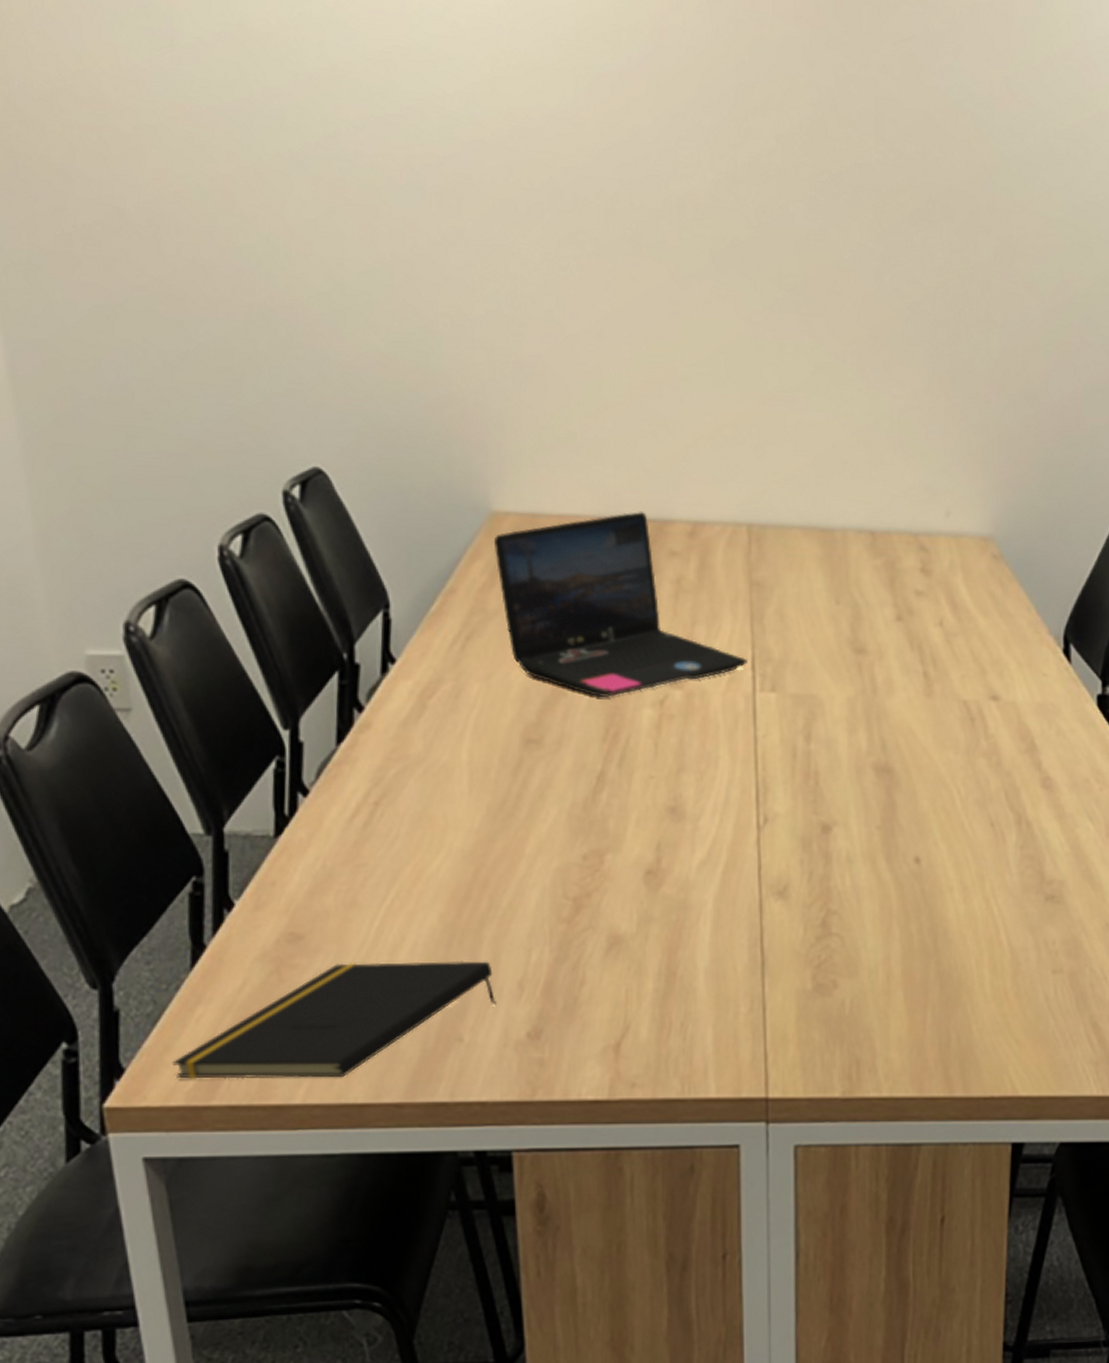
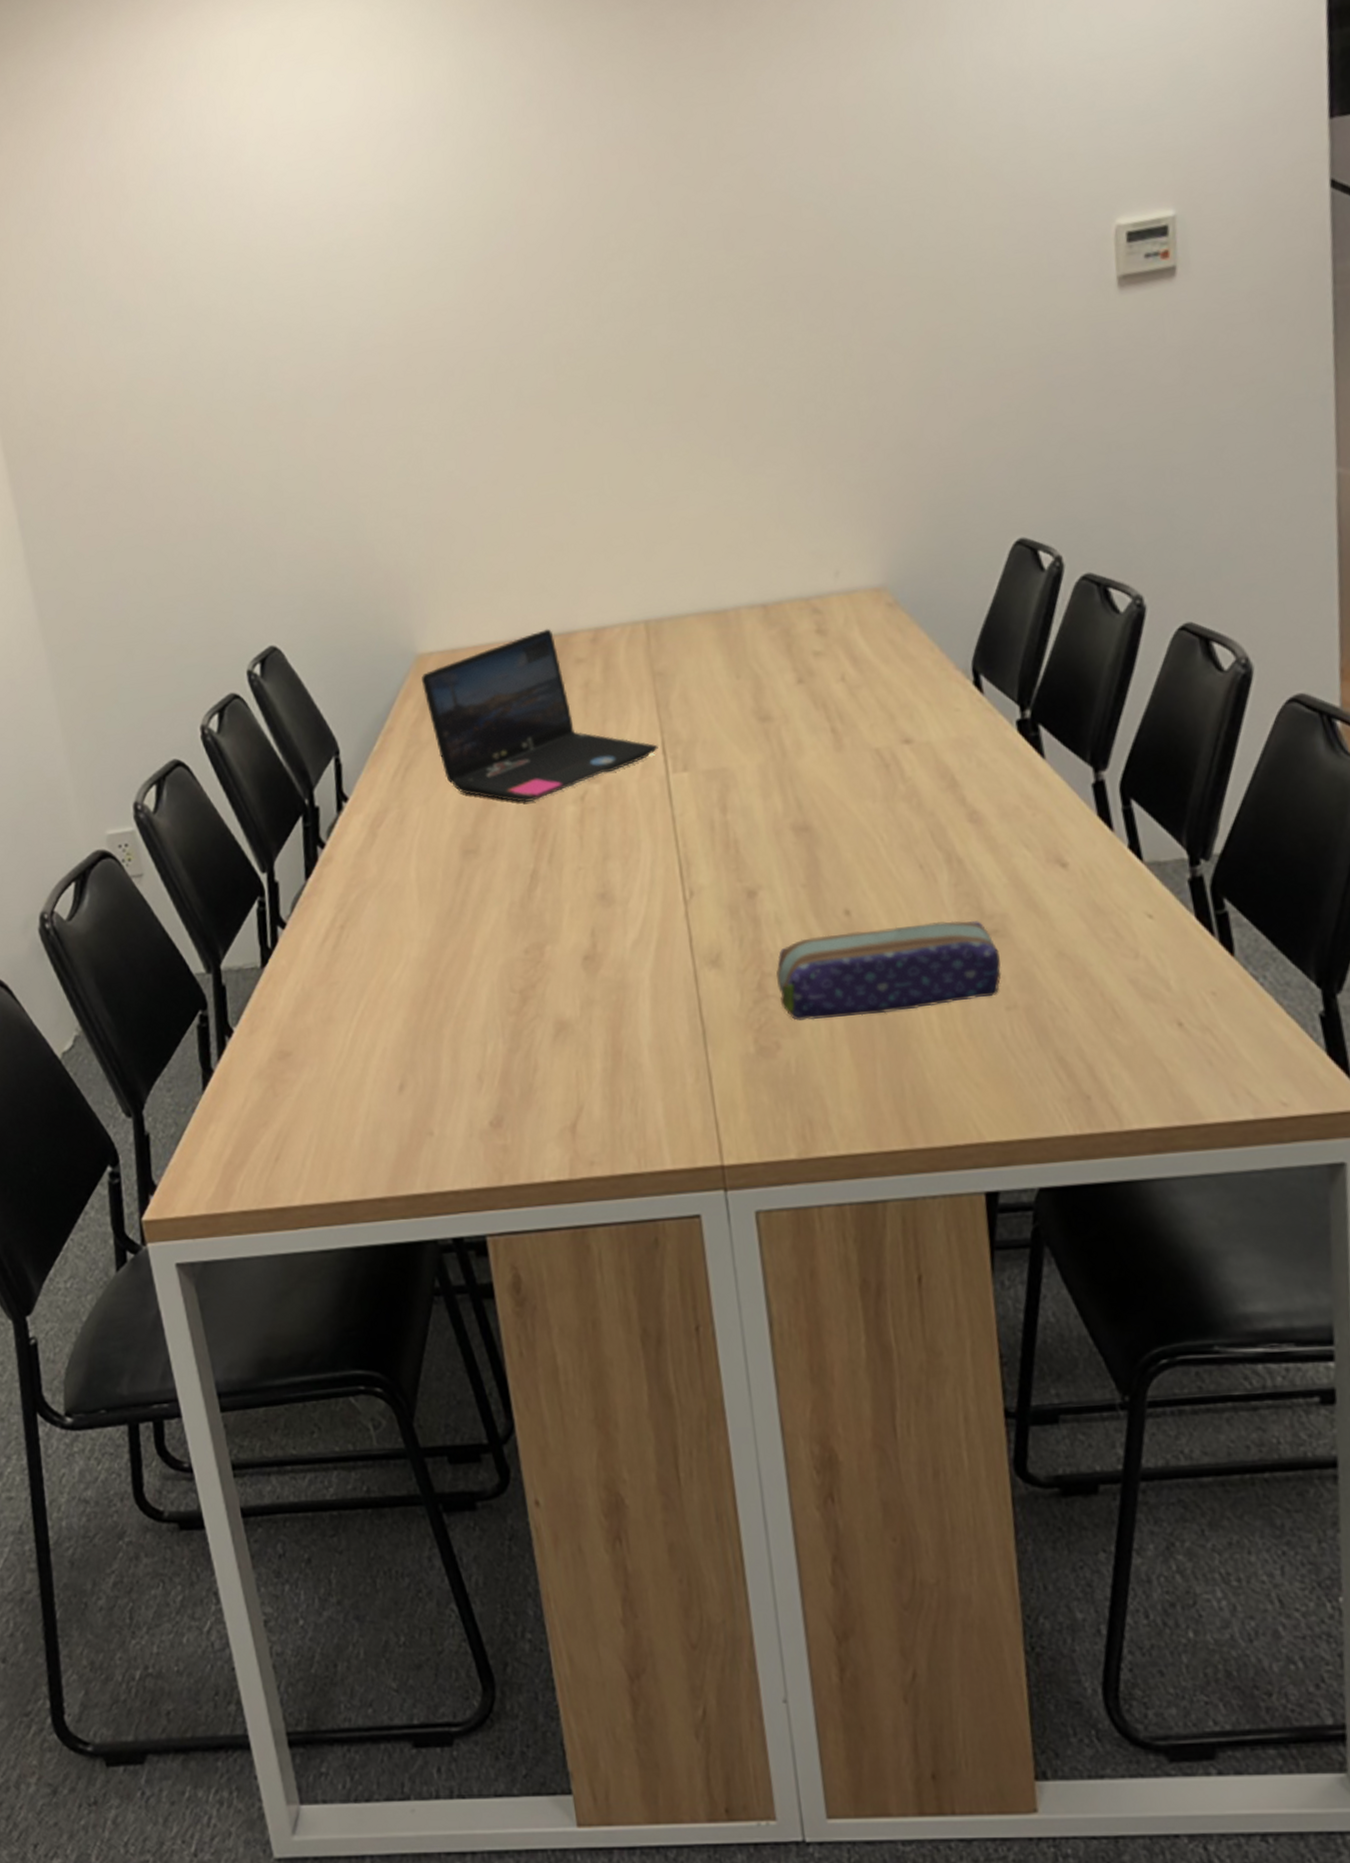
notepad: present [171,961,496,1079] -> none [193,1058,460,1190]
pencil case: none [842,880,1054,964] -> present [776,920,1002,1021]

